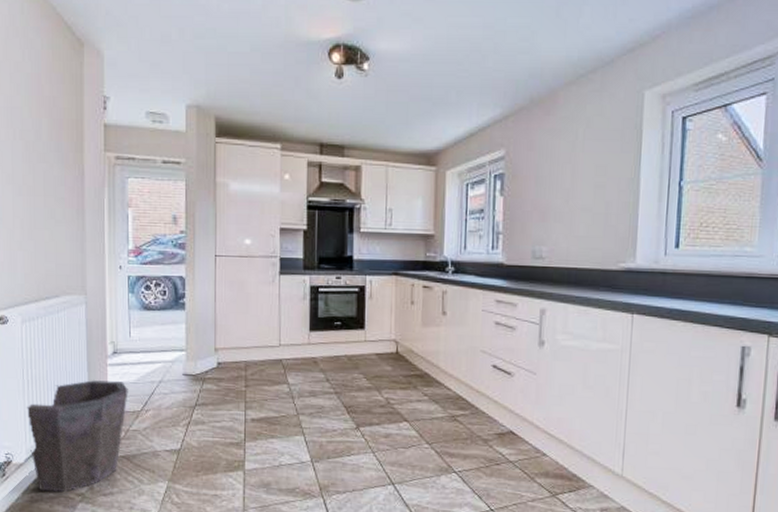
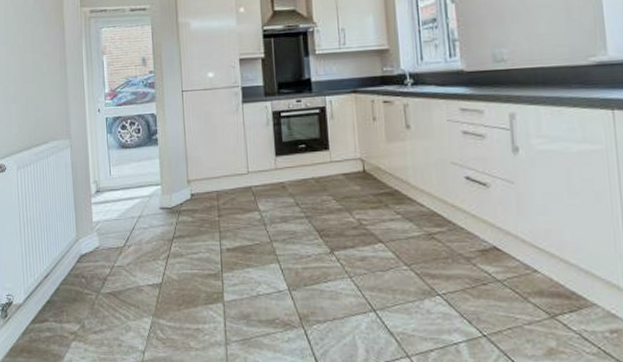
waste bin: present [26,379,128,493] -> none [23,218,112,332]

